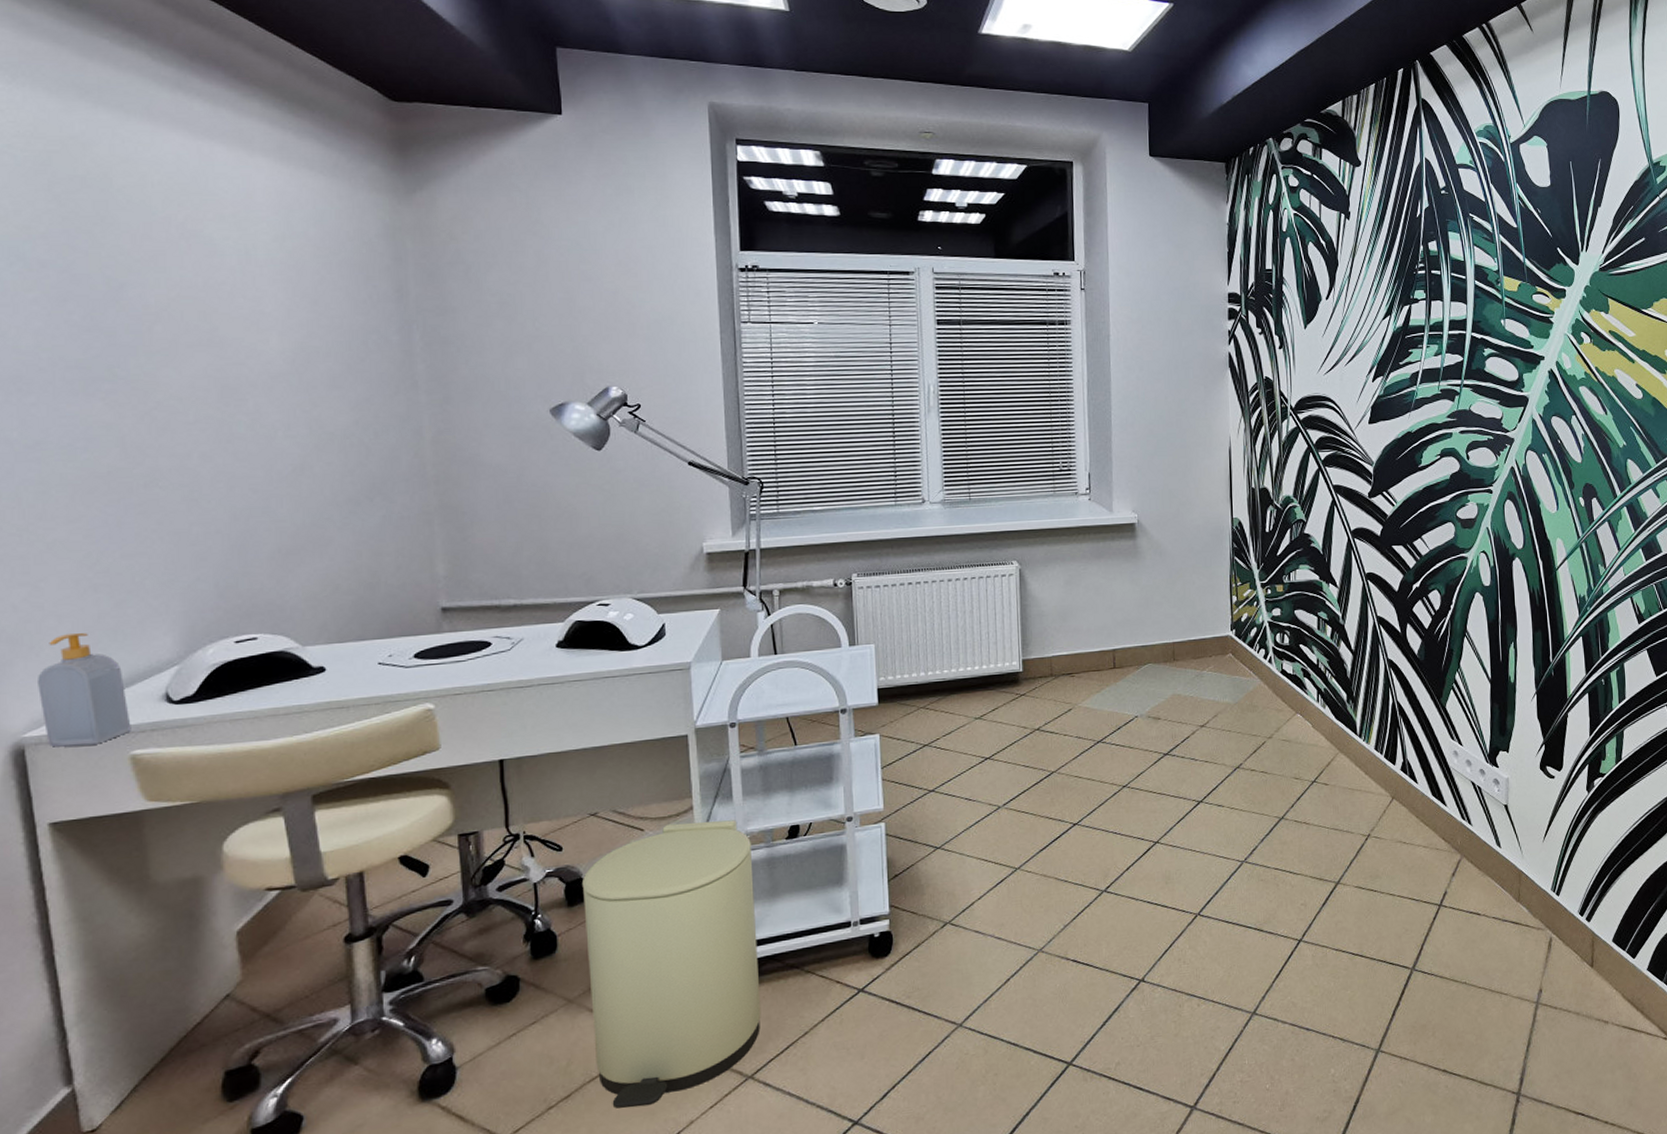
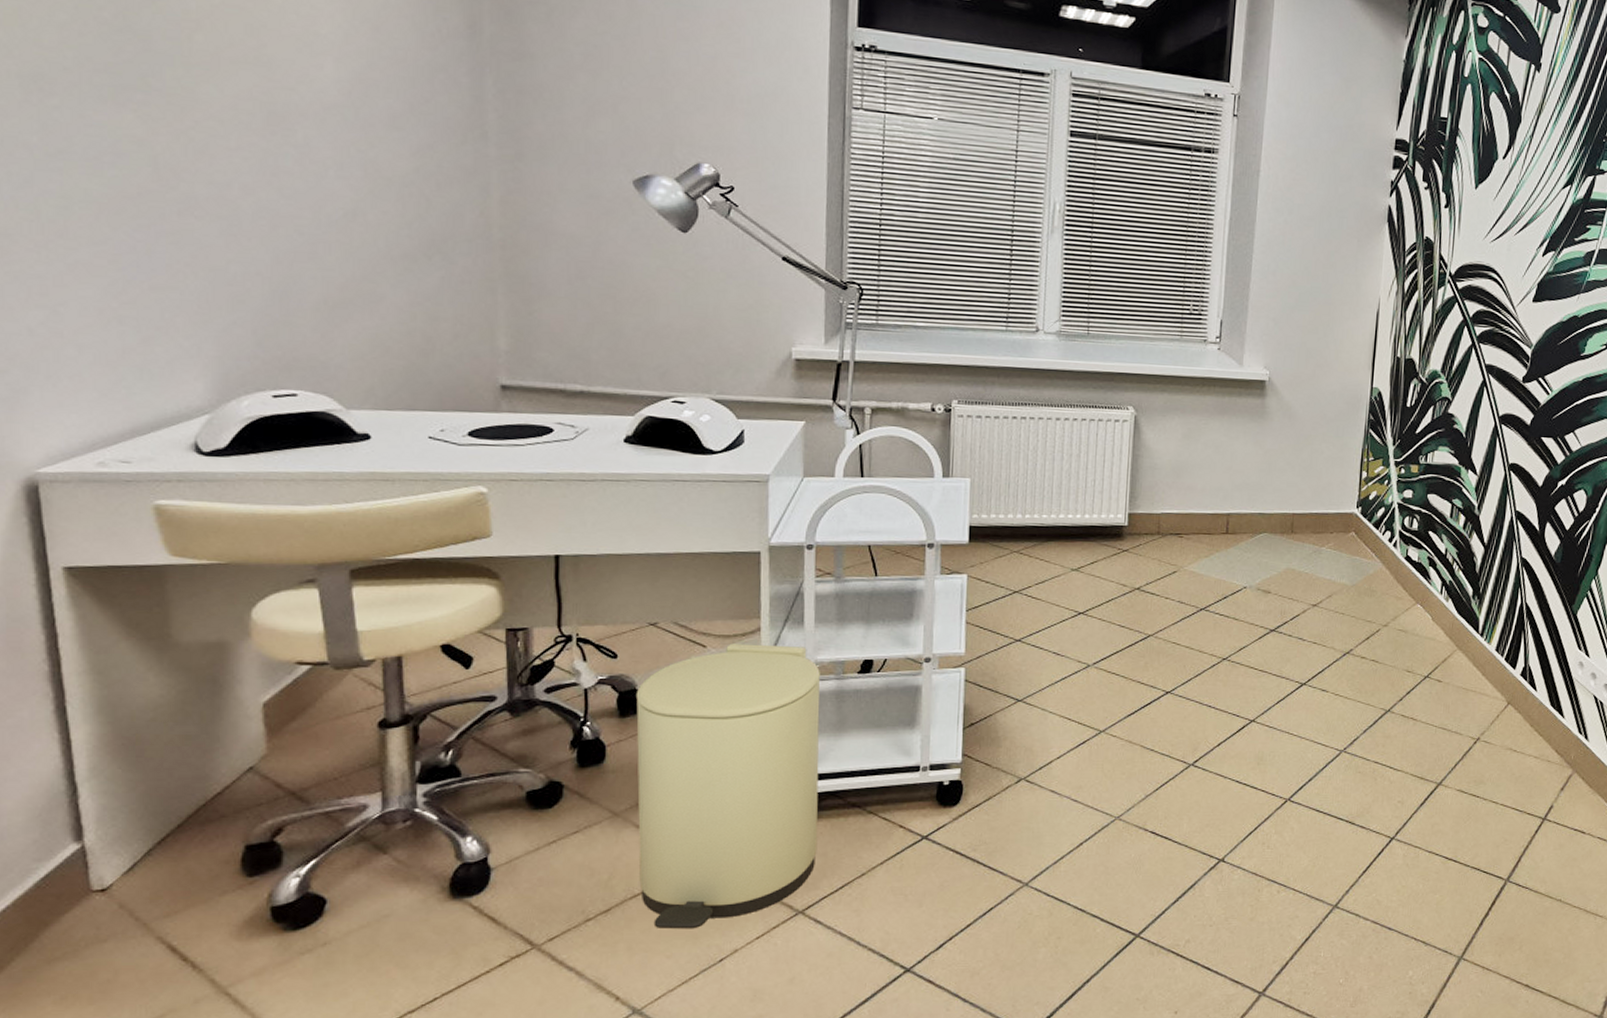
soap bottle: present [38,633,131,748] -> none [55,366,156,489]

